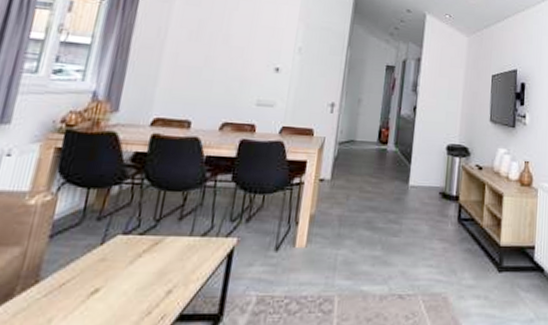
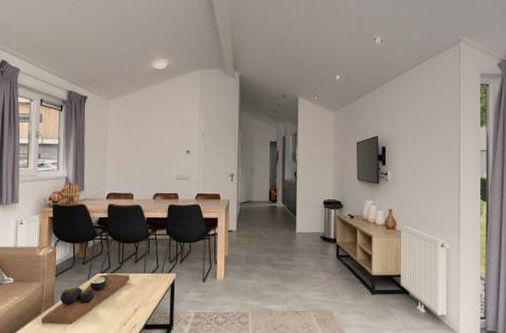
decorative tray: none [10,235,168,315] -> present [41,273,130,325]

